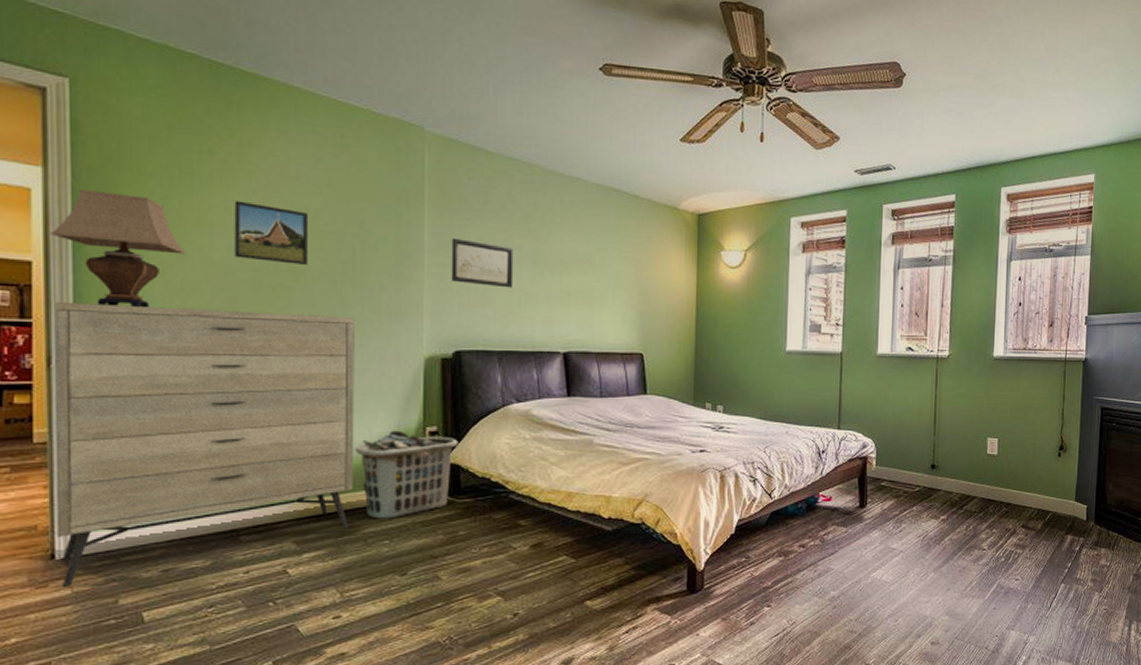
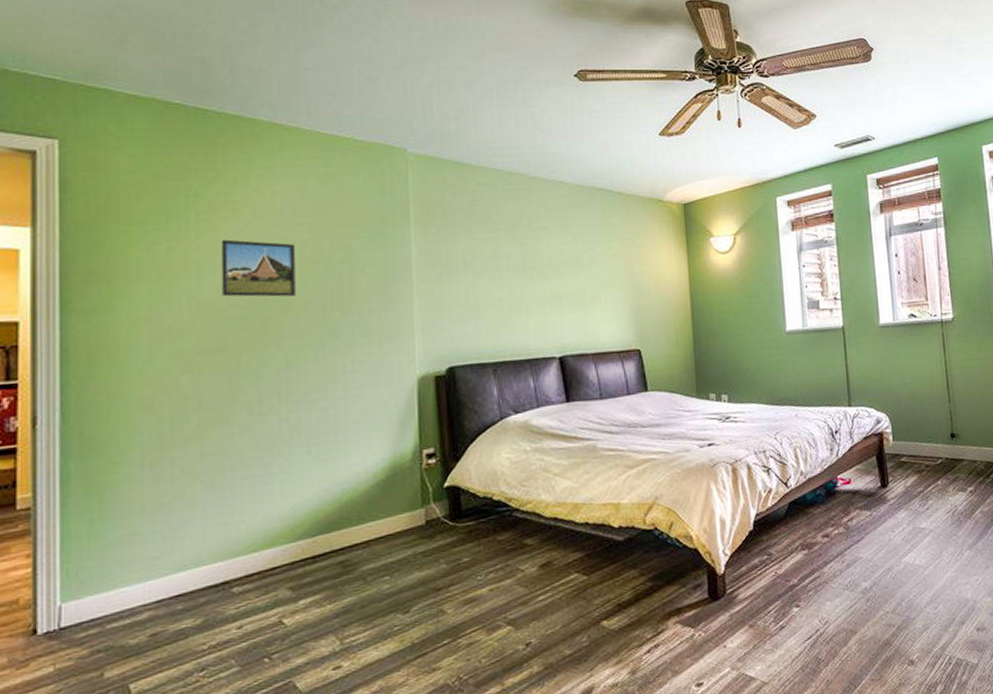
table lamp: present [50,188,185,309] -> none [38,244,172,359]
dresser: present [54,301,355,589] -> none [39,343,349,666]
clothes hamper: present [355,430,458,519] -> none [350,456,457,555]
wall art: present [451,237,514,288] -> none [439,253,504,298]

